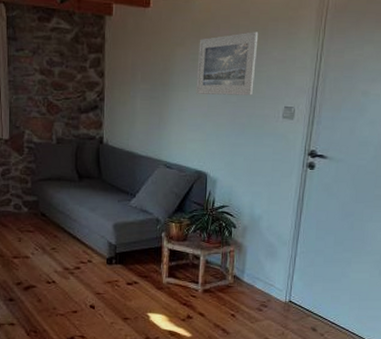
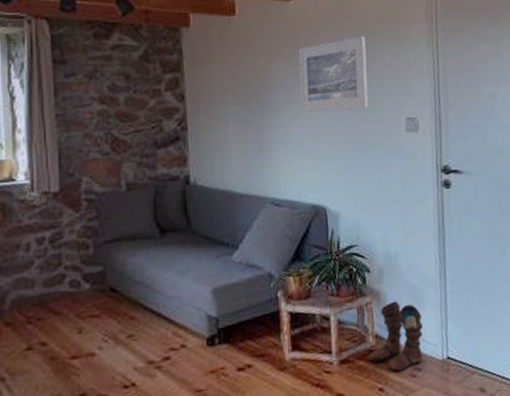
boots: none [226,252,274,305] -> present [368,300,424,372]

